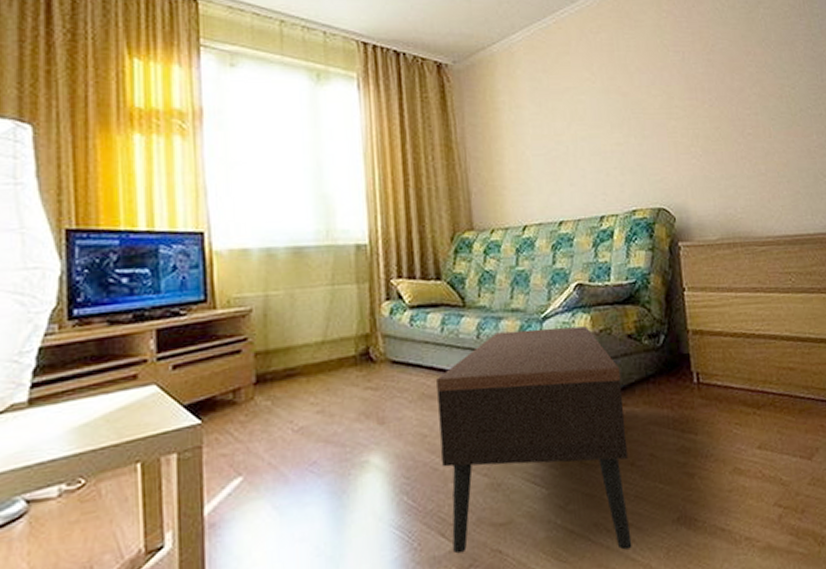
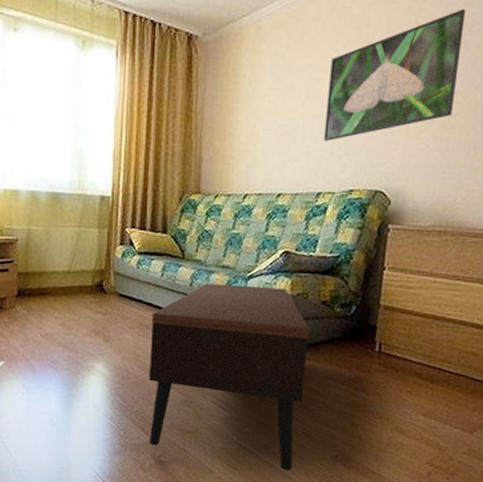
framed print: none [589,31,714,164] -> present [324,8,467,142]

